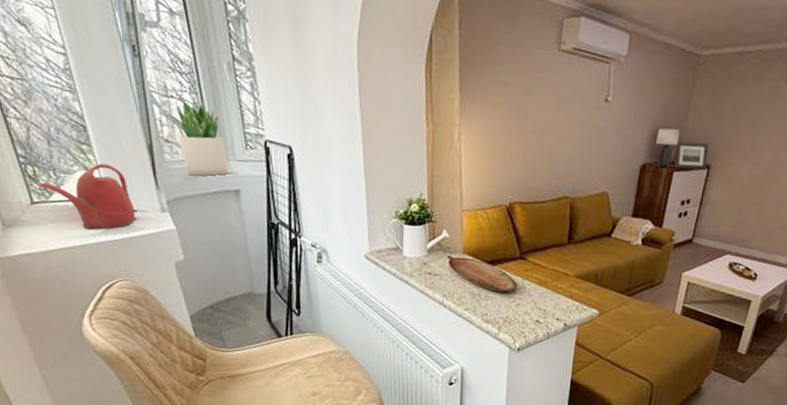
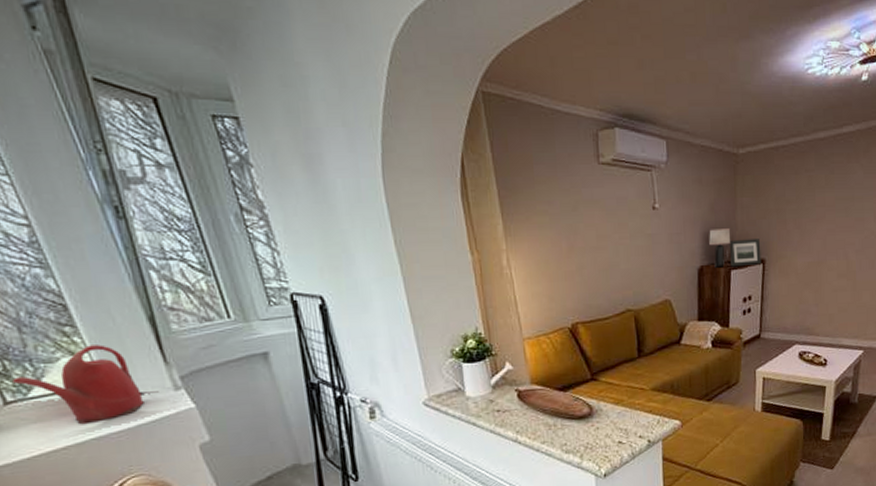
planter: present [172,98,228,176] -> none [174,255,252,344]

